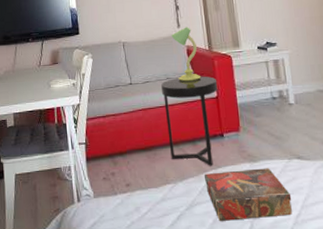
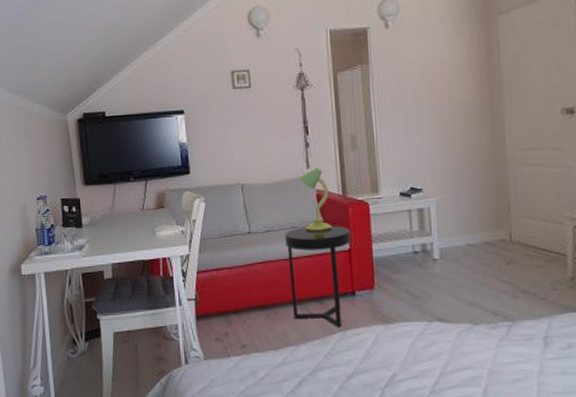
book: present [204,168,292,221] -> none [331,331,430,388]

